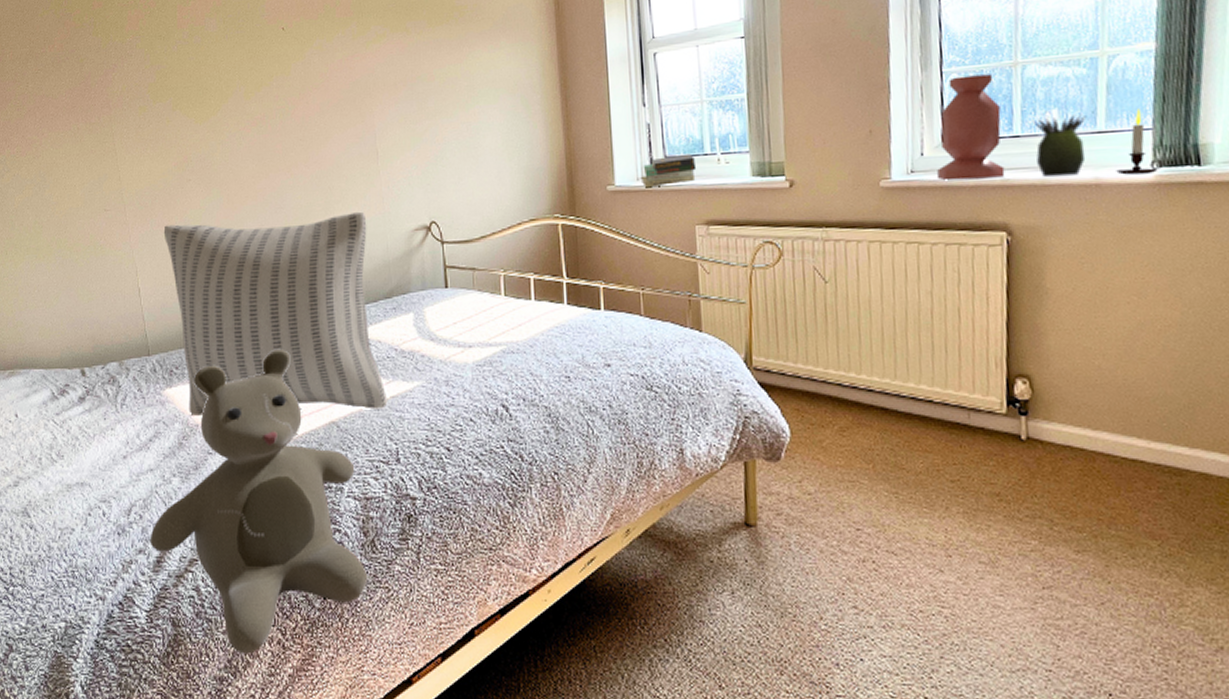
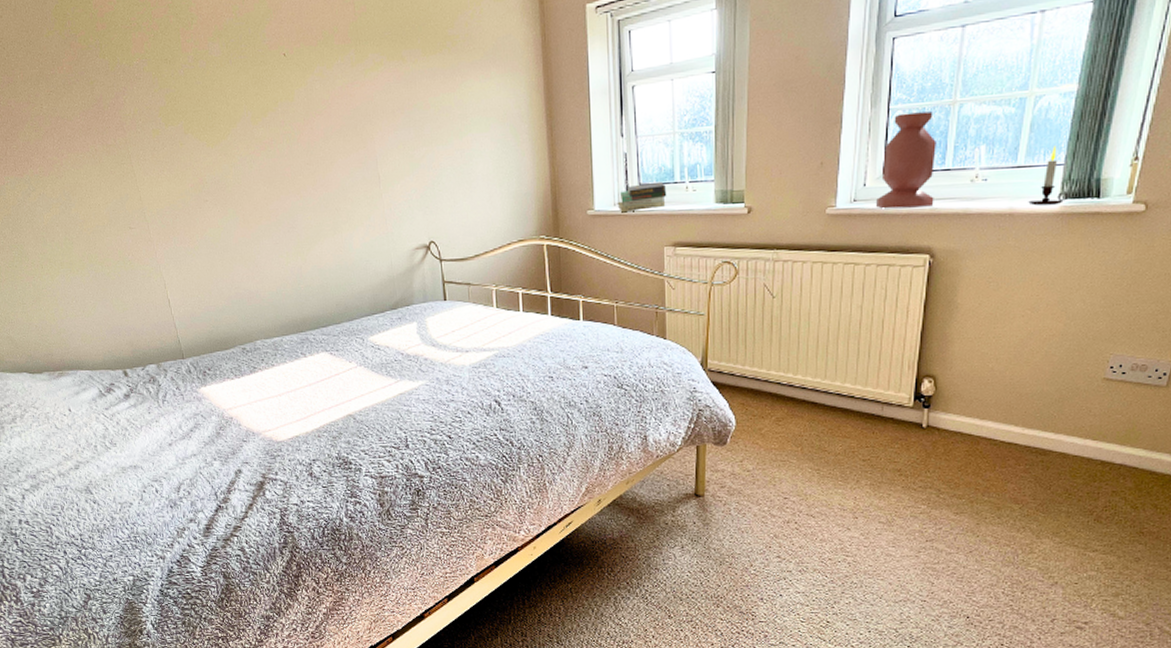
teddy bear: present [150,348,367,654] -> none [198,353,385,599]
pillow: present [163,211,388,416] -> none [186,231,397,410]
succulent plant: present [1033,115,1087,178] -> none [963,150,1010,208]

